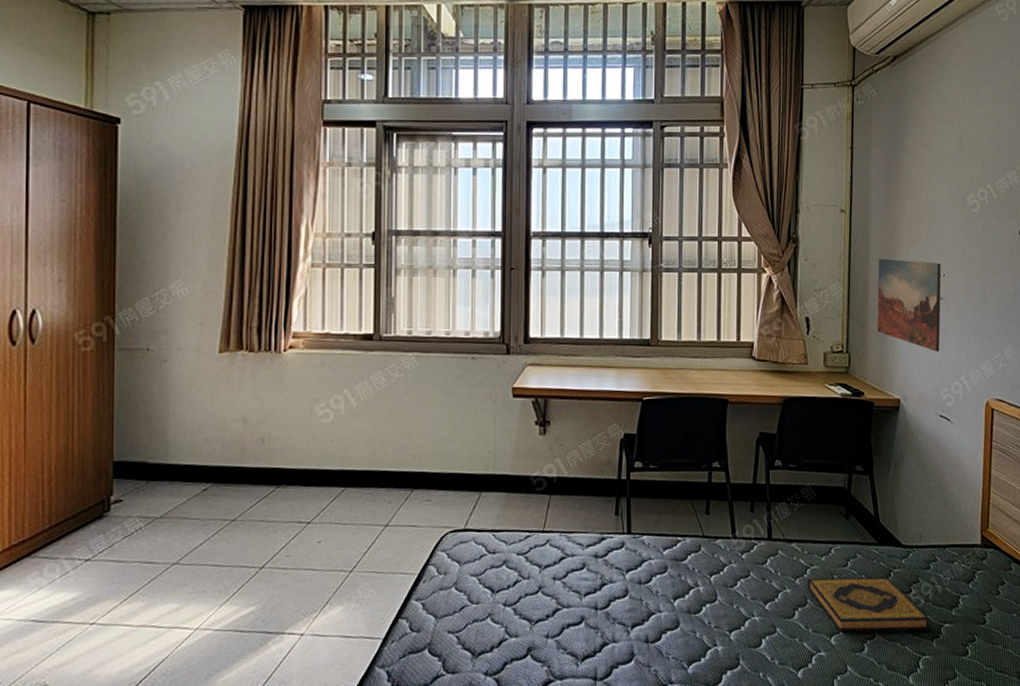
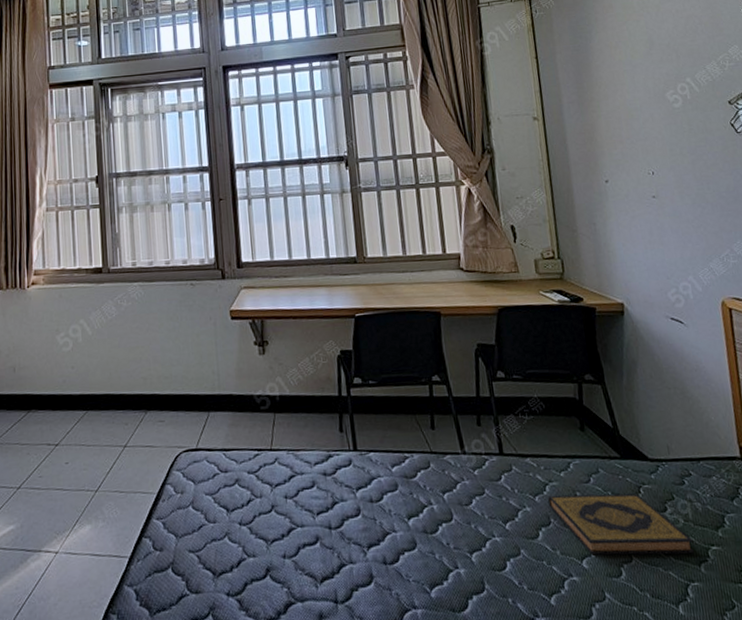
wall art: present [877,258,941,352] -> none [579,161,660,252]

